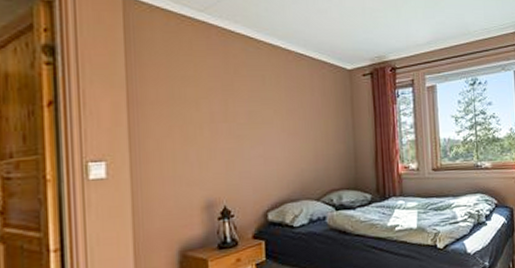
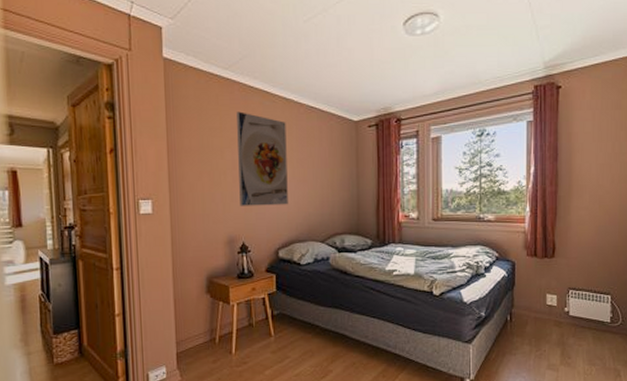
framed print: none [215,58,278,165] -> present [237,111,288,206]

